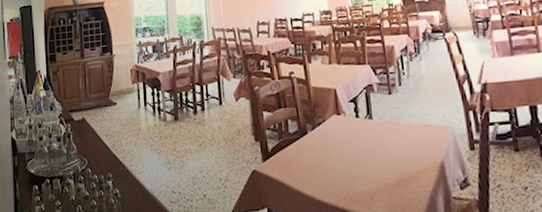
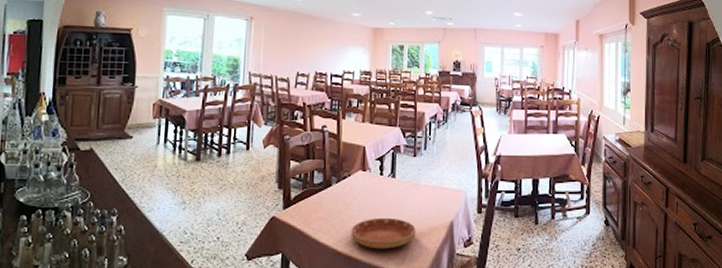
saucer: none [333,162,404,198] -> present [351,217,416,250]

